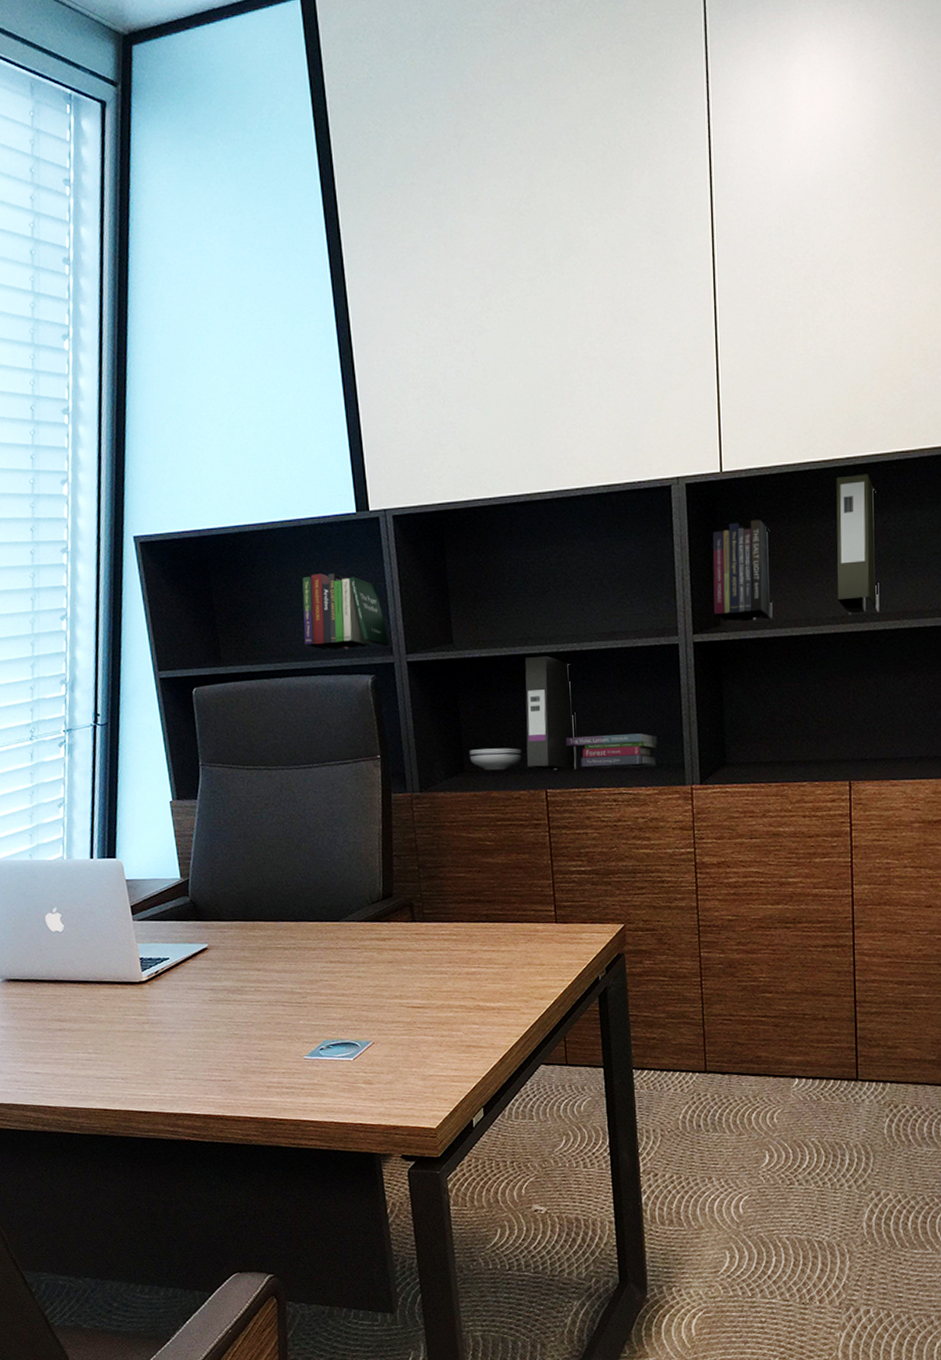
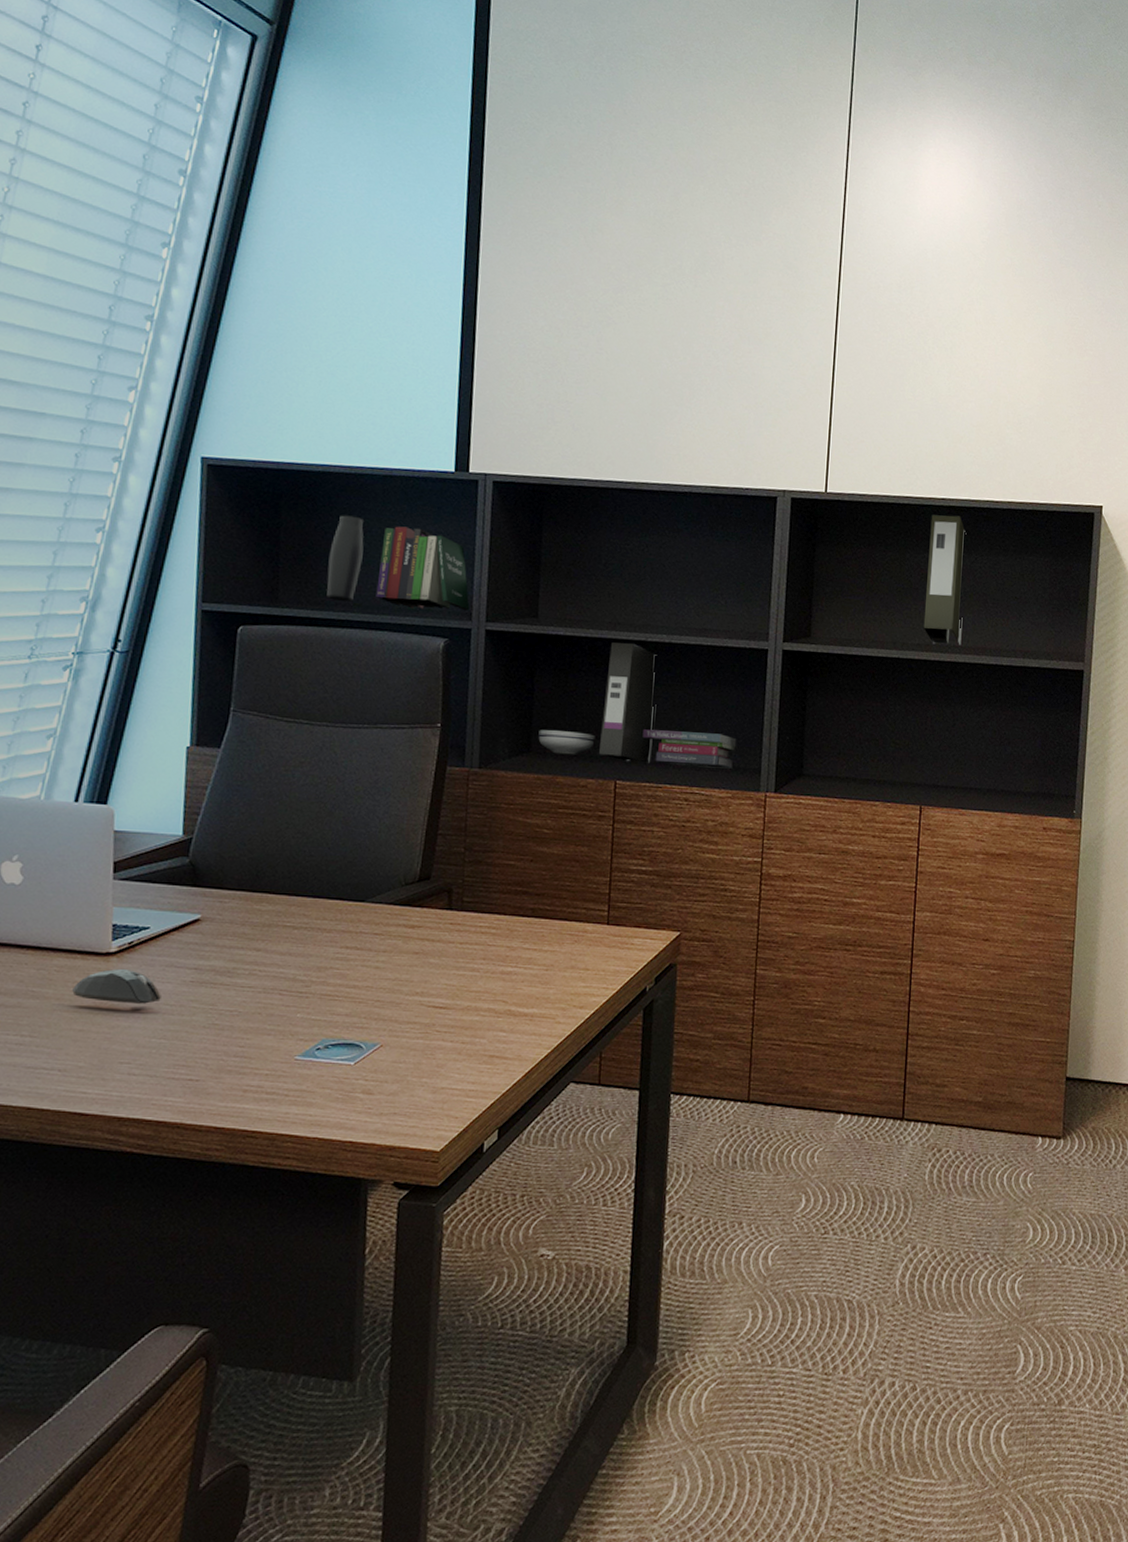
mouse: none [119,993,190,1022] -> present [72,968,162,1004]
vase: none [257,570,288,654] -> present [326,515,364,603]
books: present [713,519,773,622] -> none [806,541,867,639]

